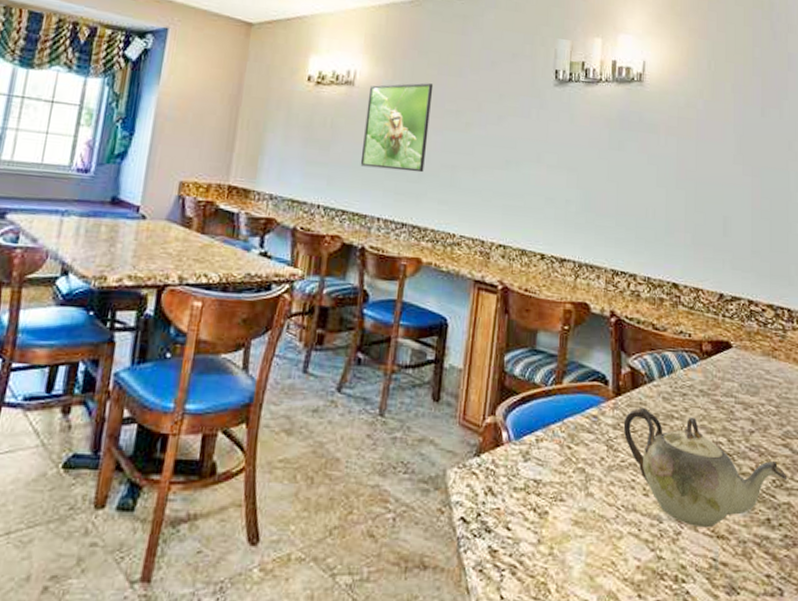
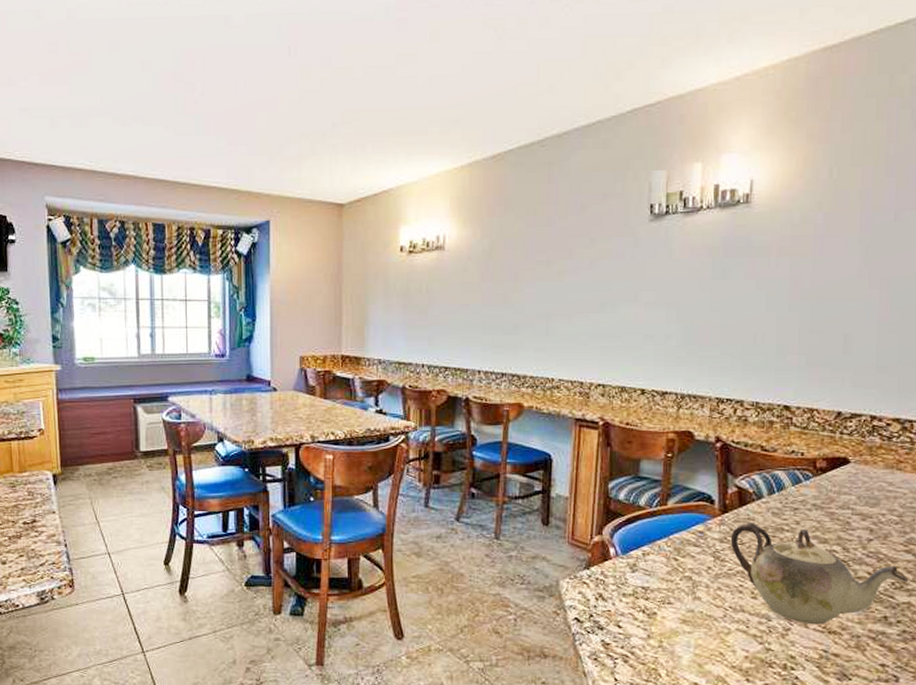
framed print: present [360,83,434,173] -> none [457,237,522,325]

